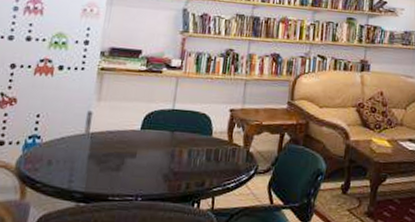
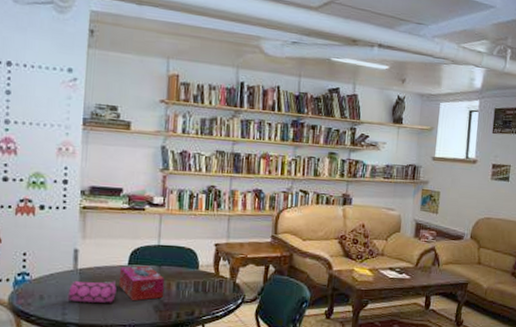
pencil case: none [75,145,128,171] -> present [67,280,118,303]
tissue box: none [130,130,176,169] -> present [119,265,164,301]

